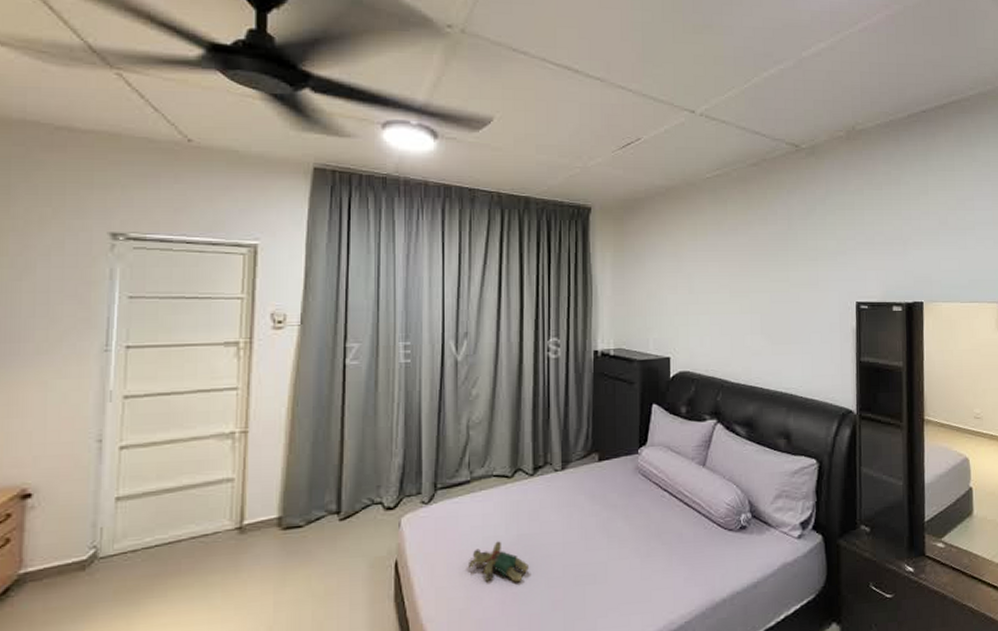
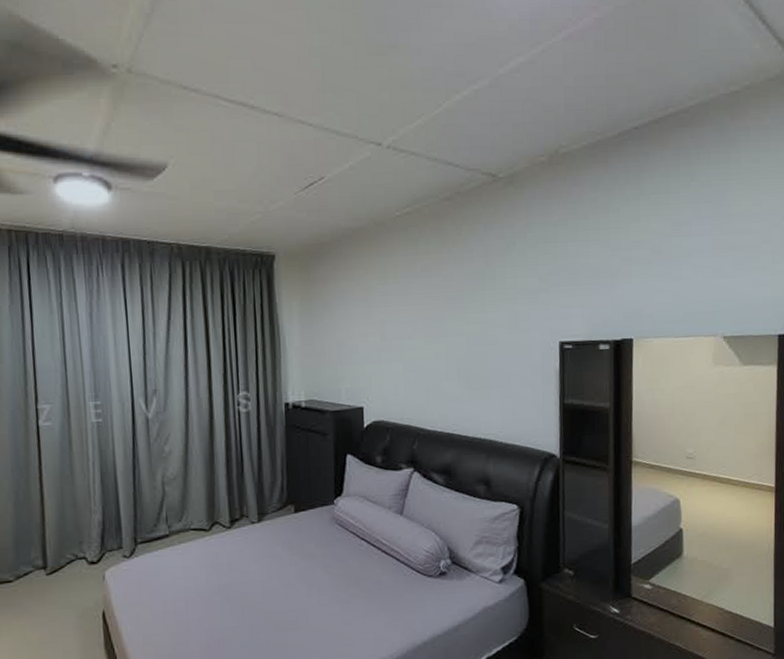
teddy bear: present [467,541,530,582] -> none [172,591,232,629]

